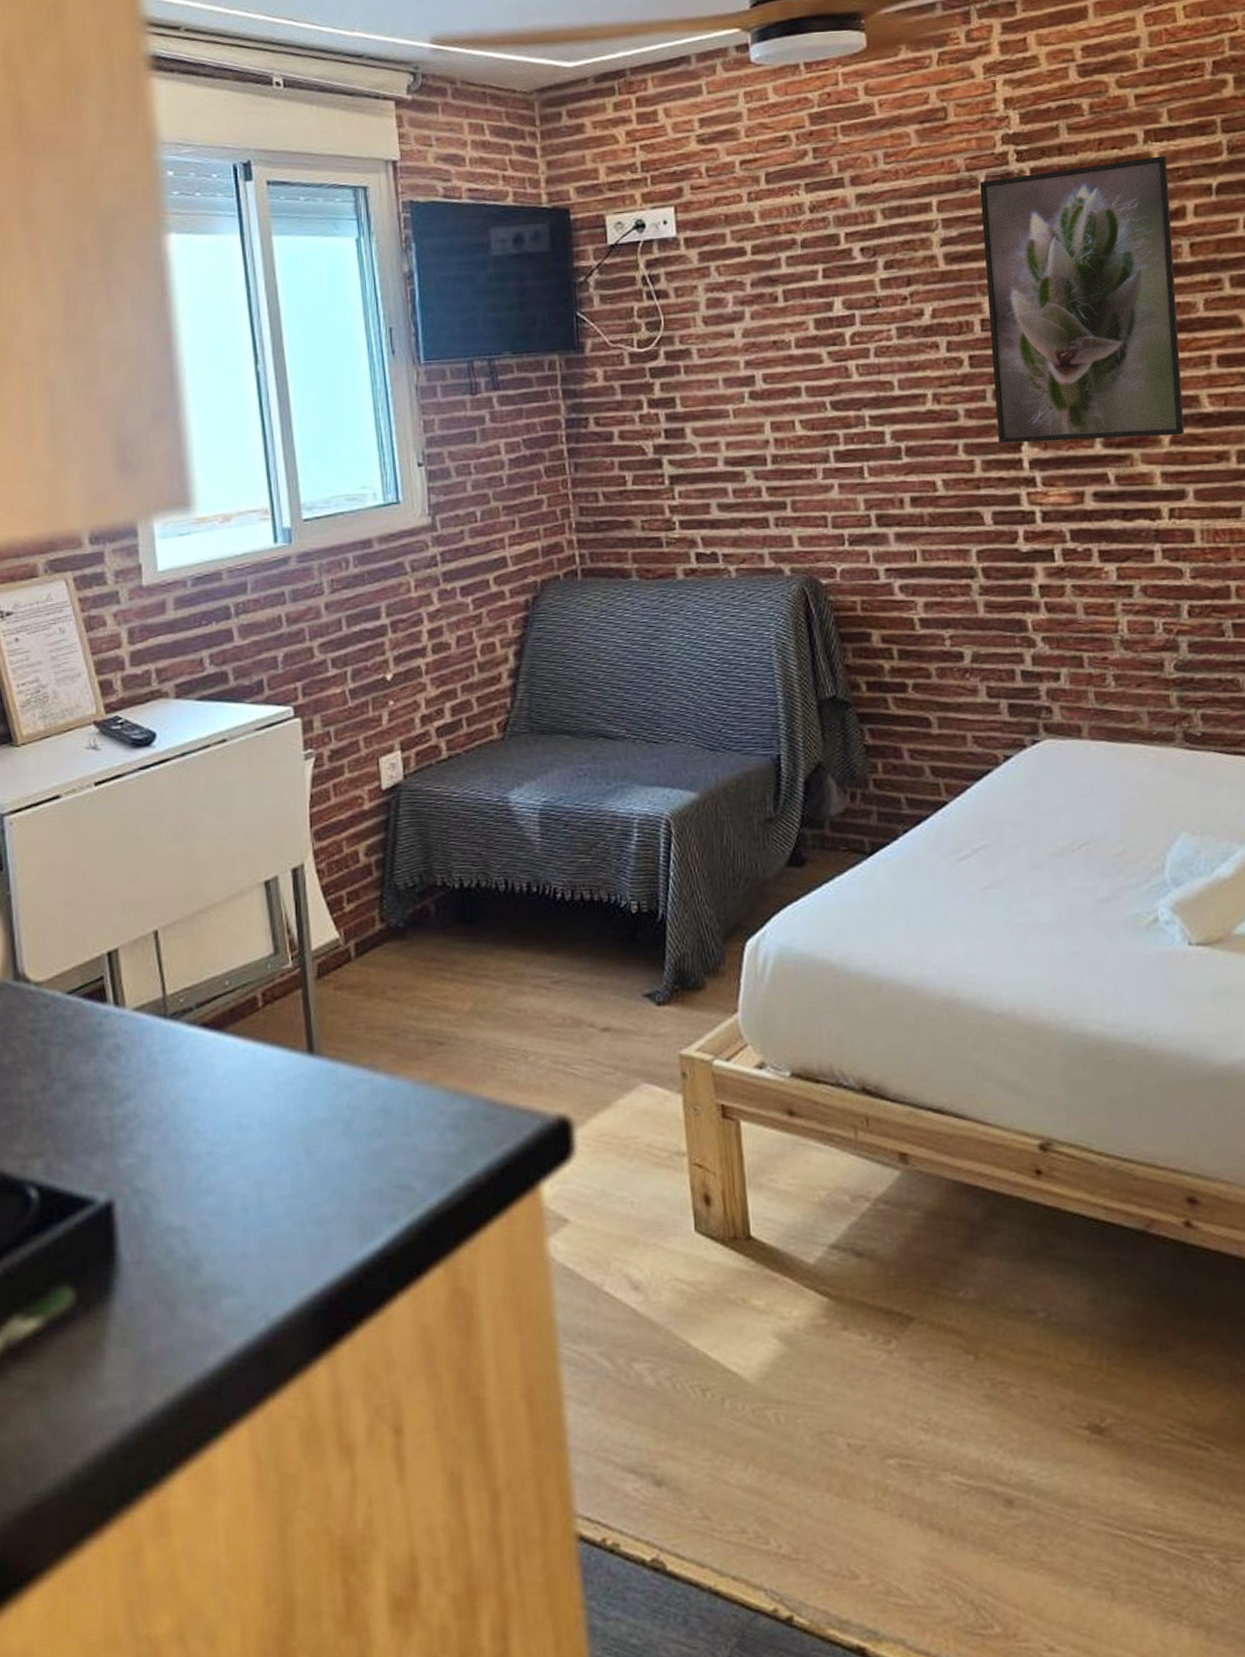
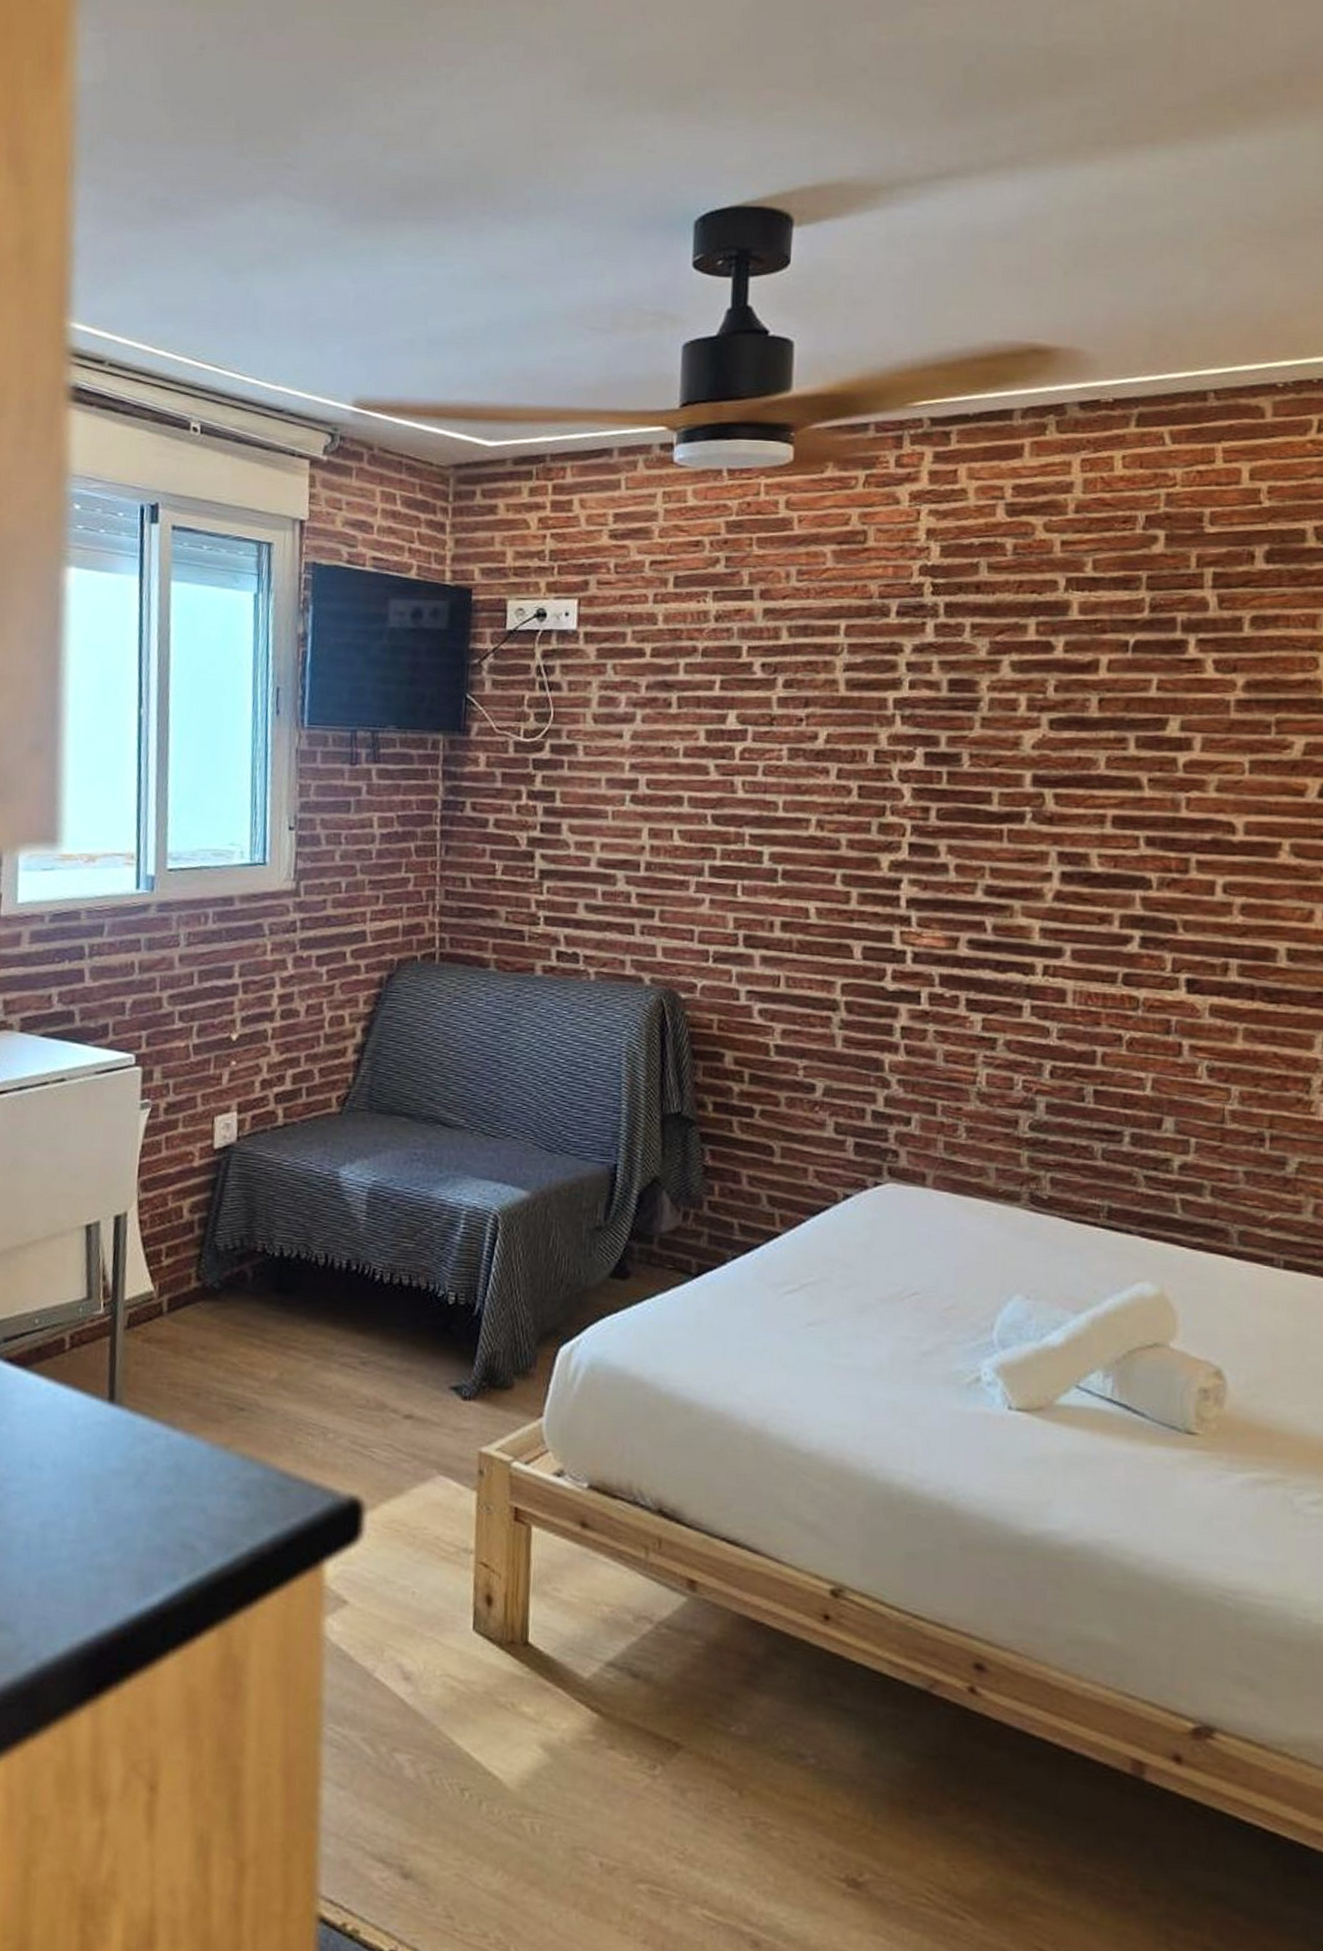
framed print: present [979,156,1185,443] -> none [877,606,1086,892]

